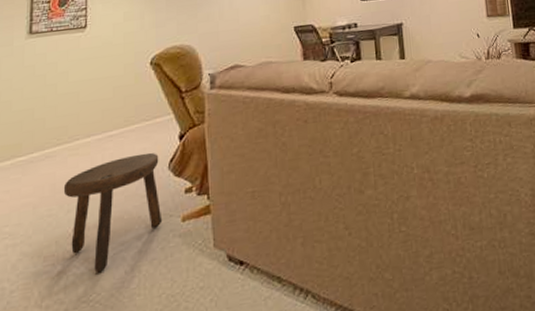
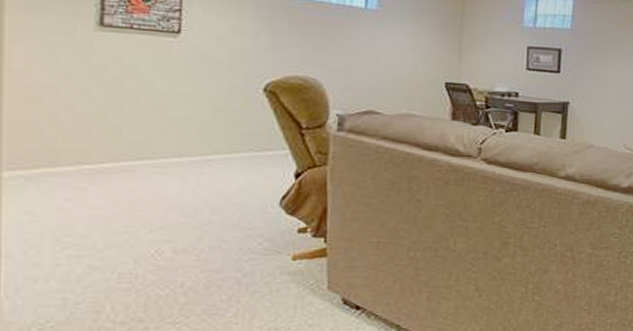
stool: present [63,152,163,273] -> none [144,185,269,297]

